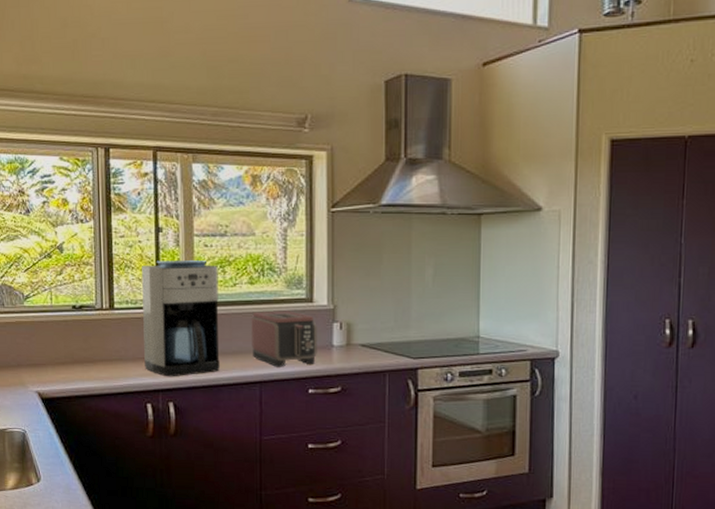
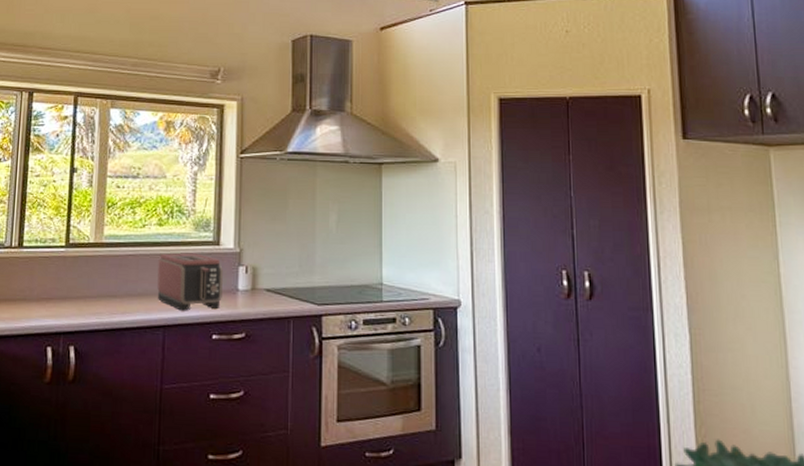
coffee maker: present [142,260,220,377] -> none [48,200,129,320]

